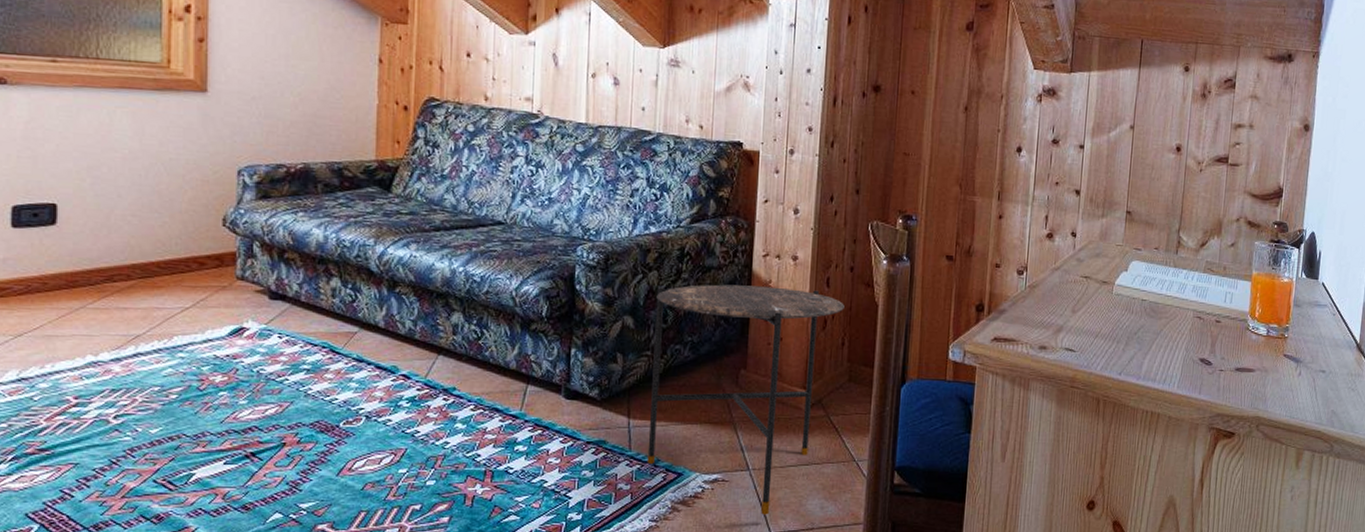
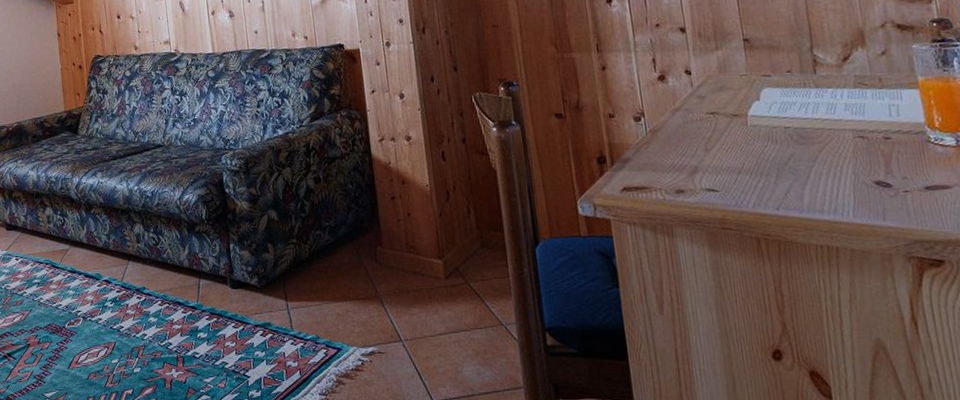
side table: present [647,284,845,515] -> none [292,165,464,384]

